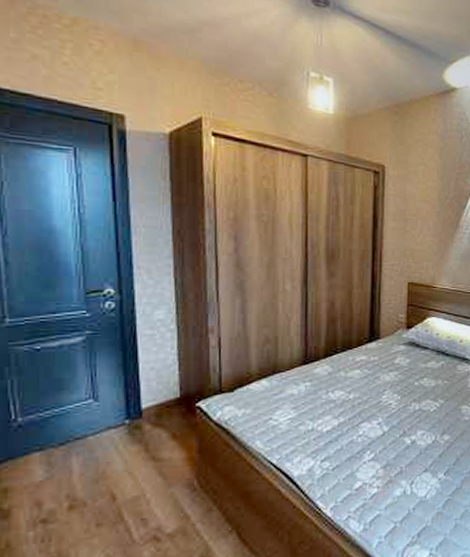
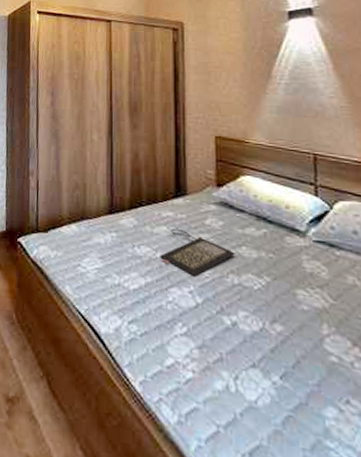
clutch bag: none [353,370,418,410] -> present [160,228,235,276]

